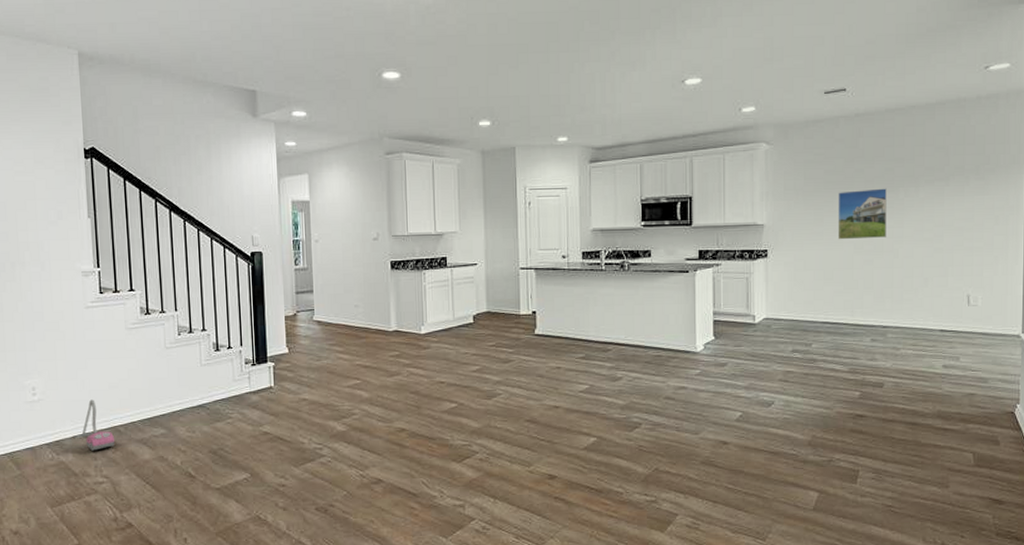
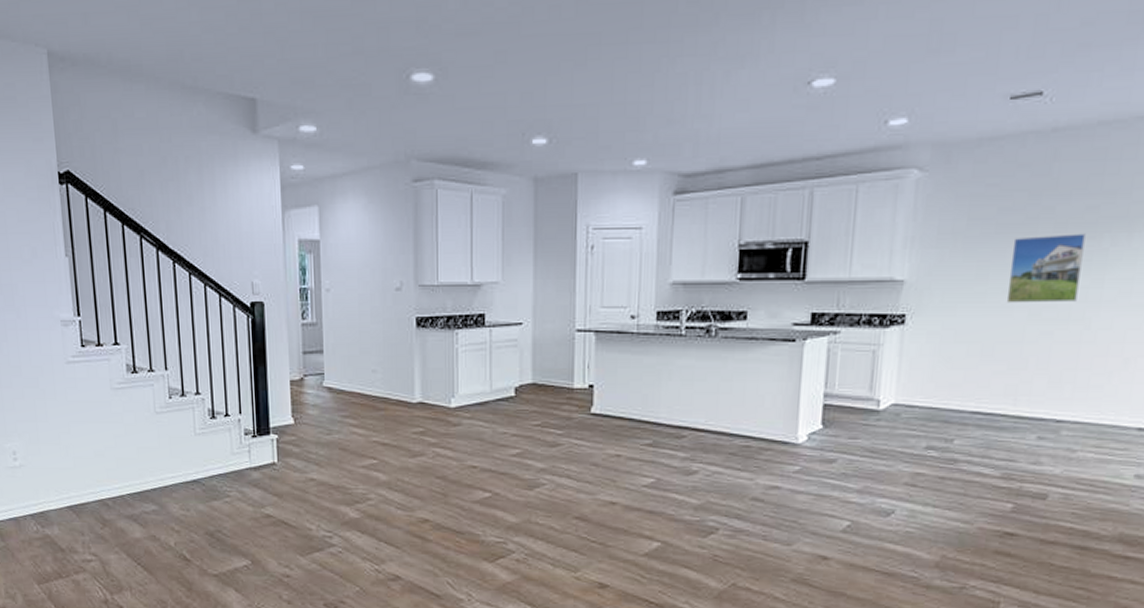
vacuum cleaner: present [73,399,115,451] -> none [58,468,103,525]

